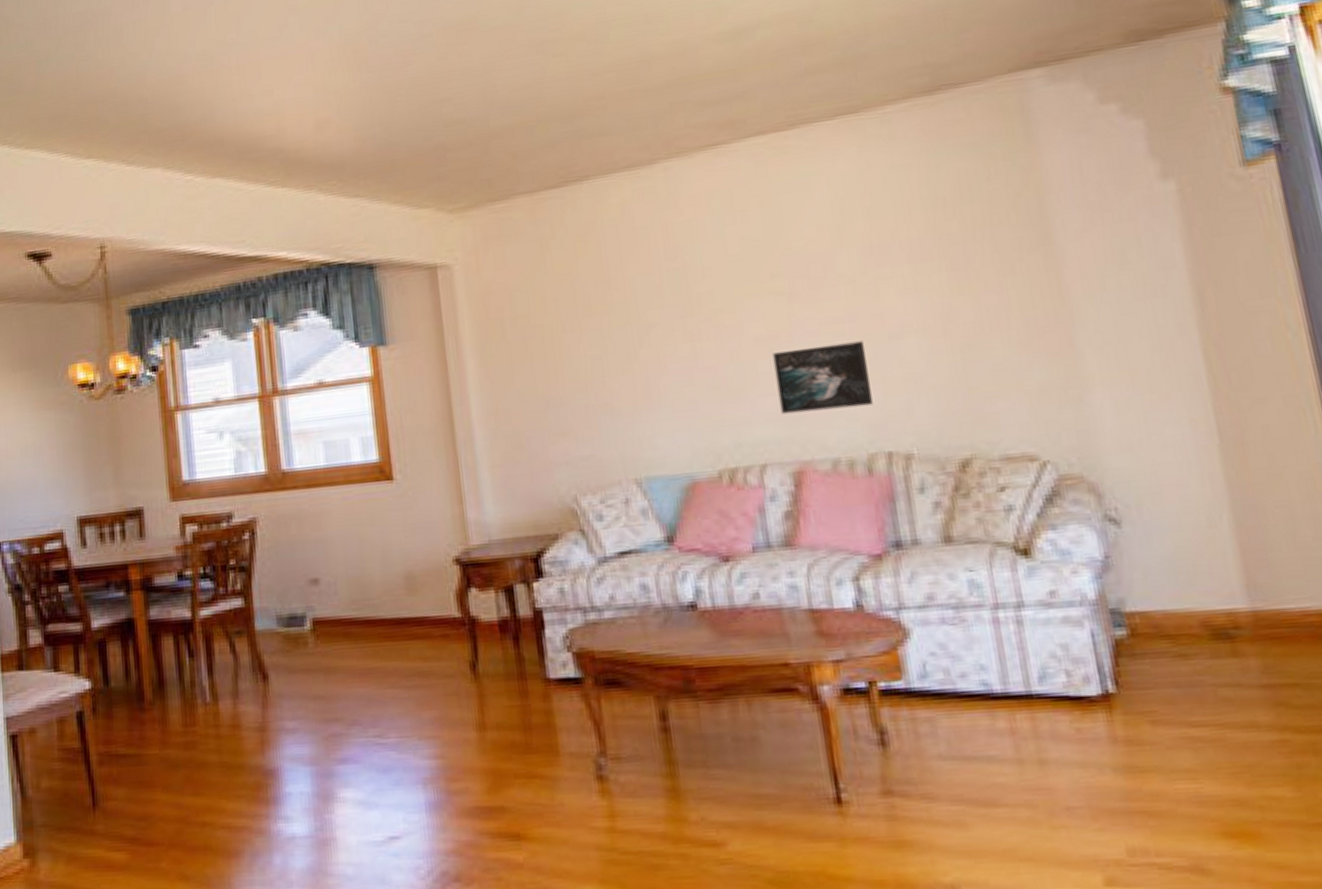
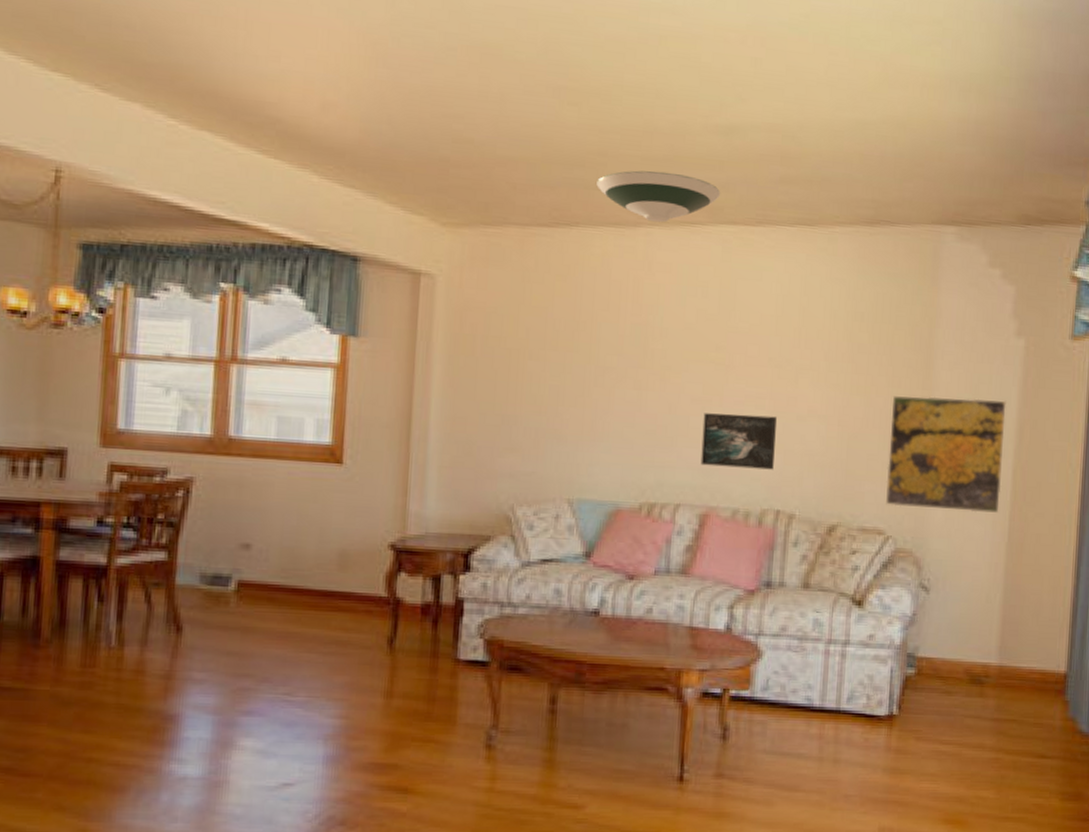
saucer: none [599,95,740,155] -> present [596,170,721,223]
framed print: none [1007,262,1197,423] -> present [886,396,1006,513]

